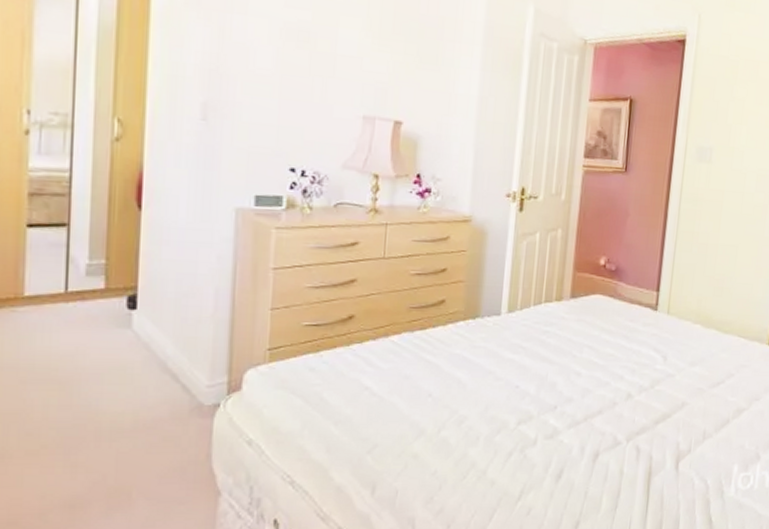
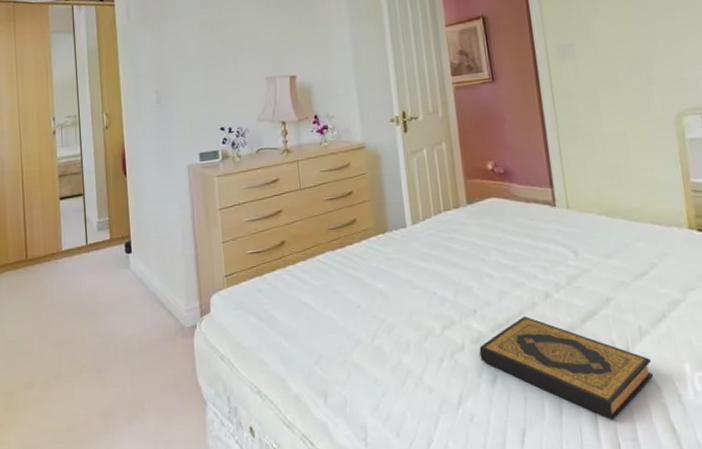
hardback book: none [550,414,706,513] -> present [479,315,654,420]

